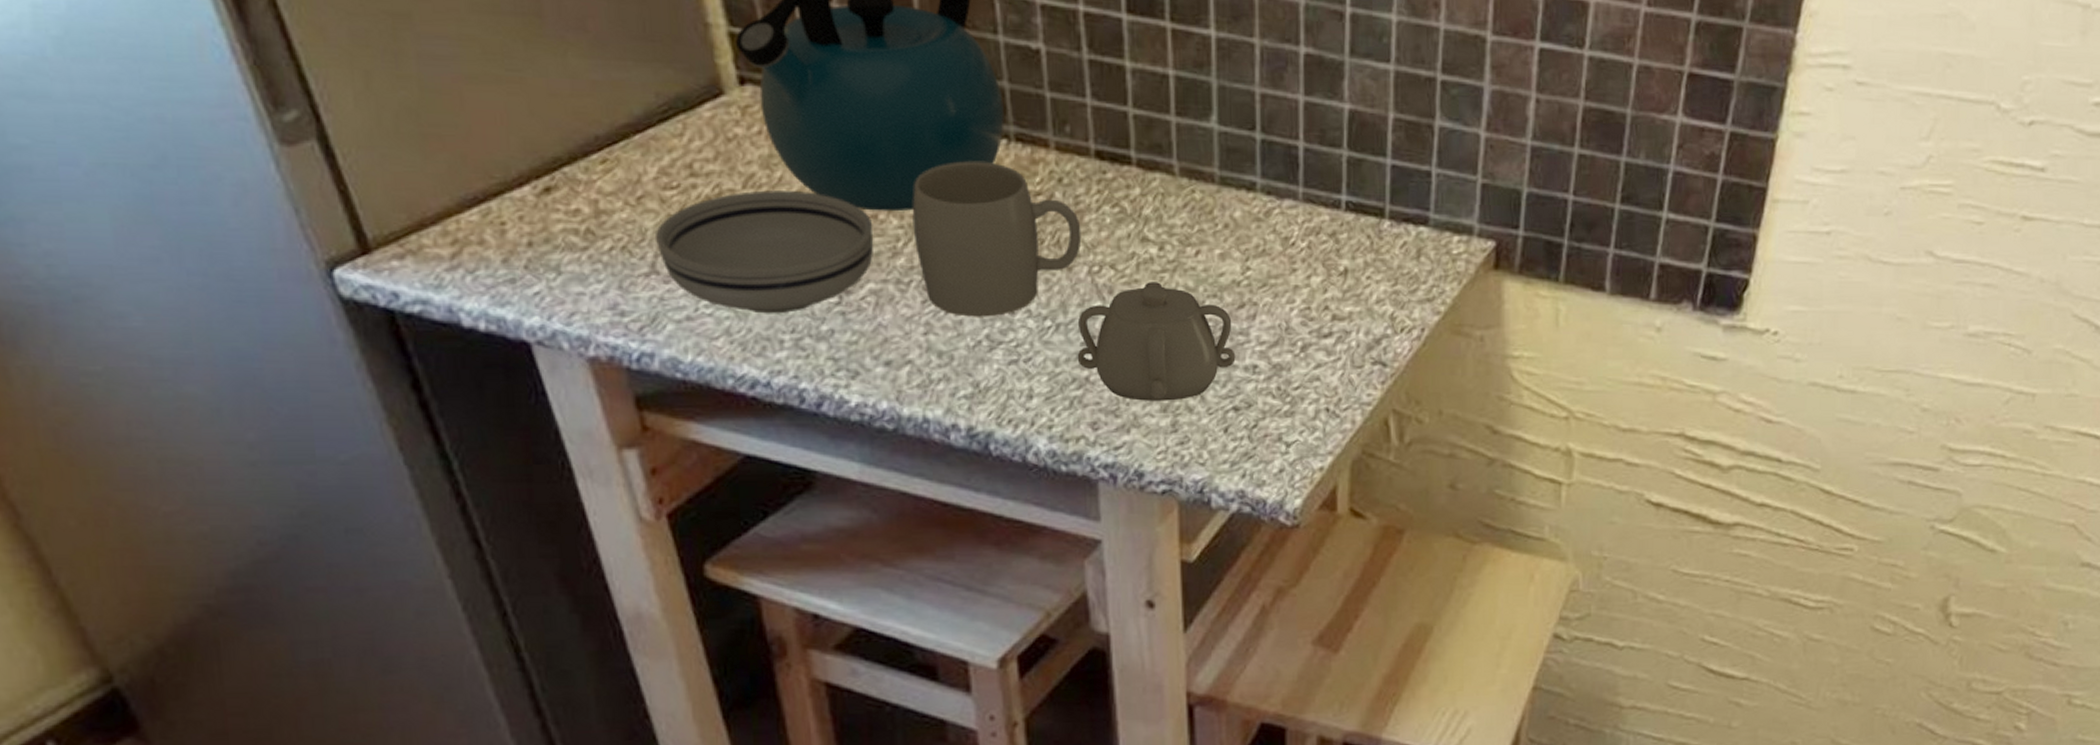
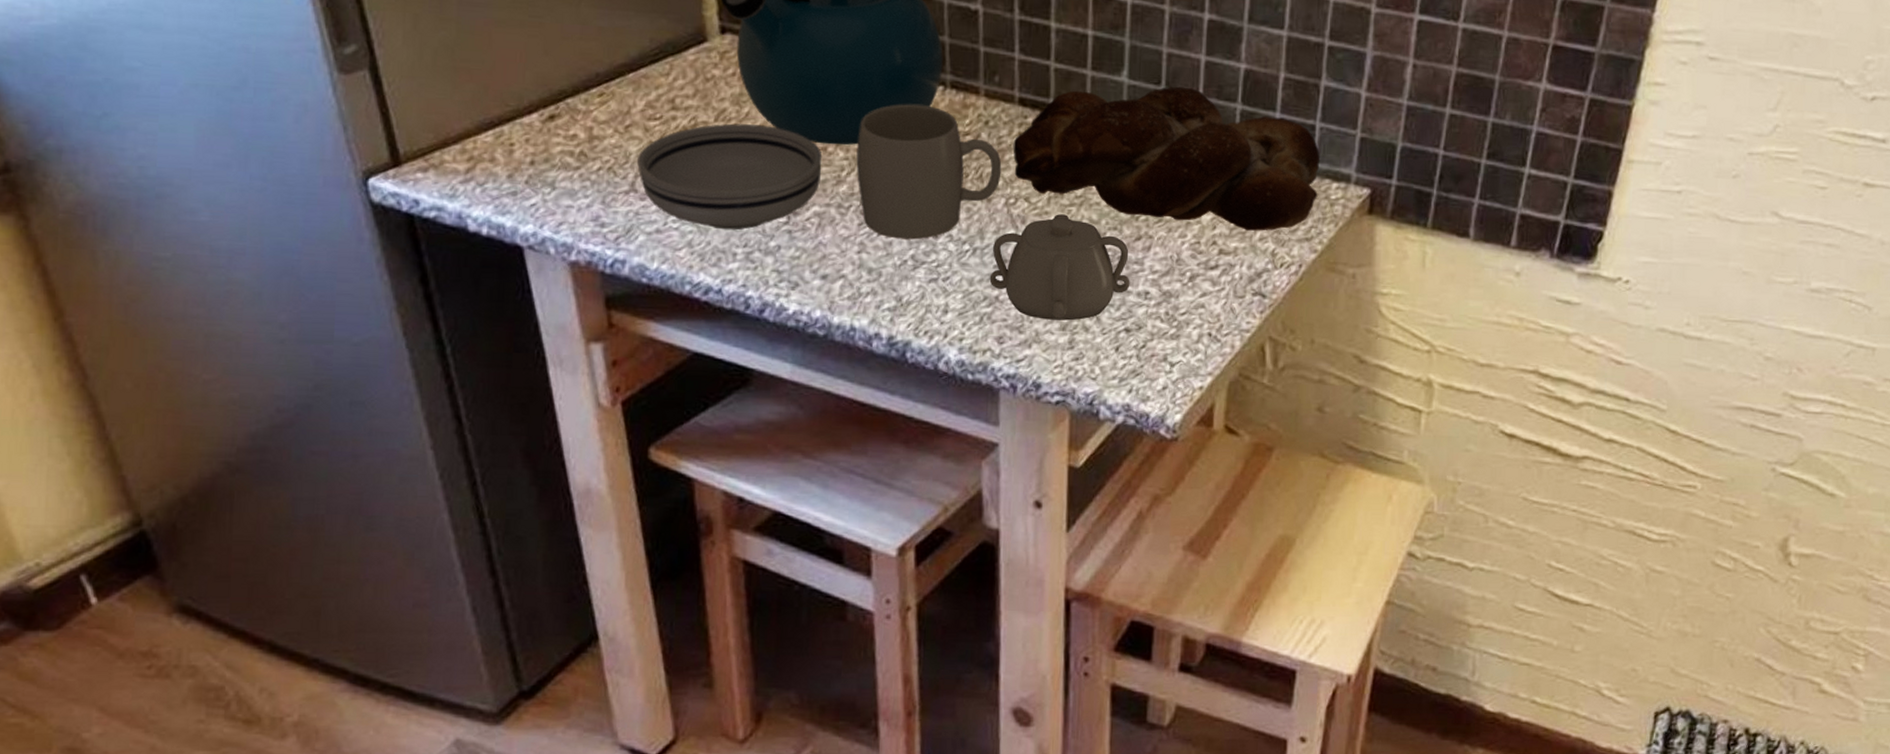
bread loaf: none [1092,132,1439,293] -> present [1013,86,1320,231]

